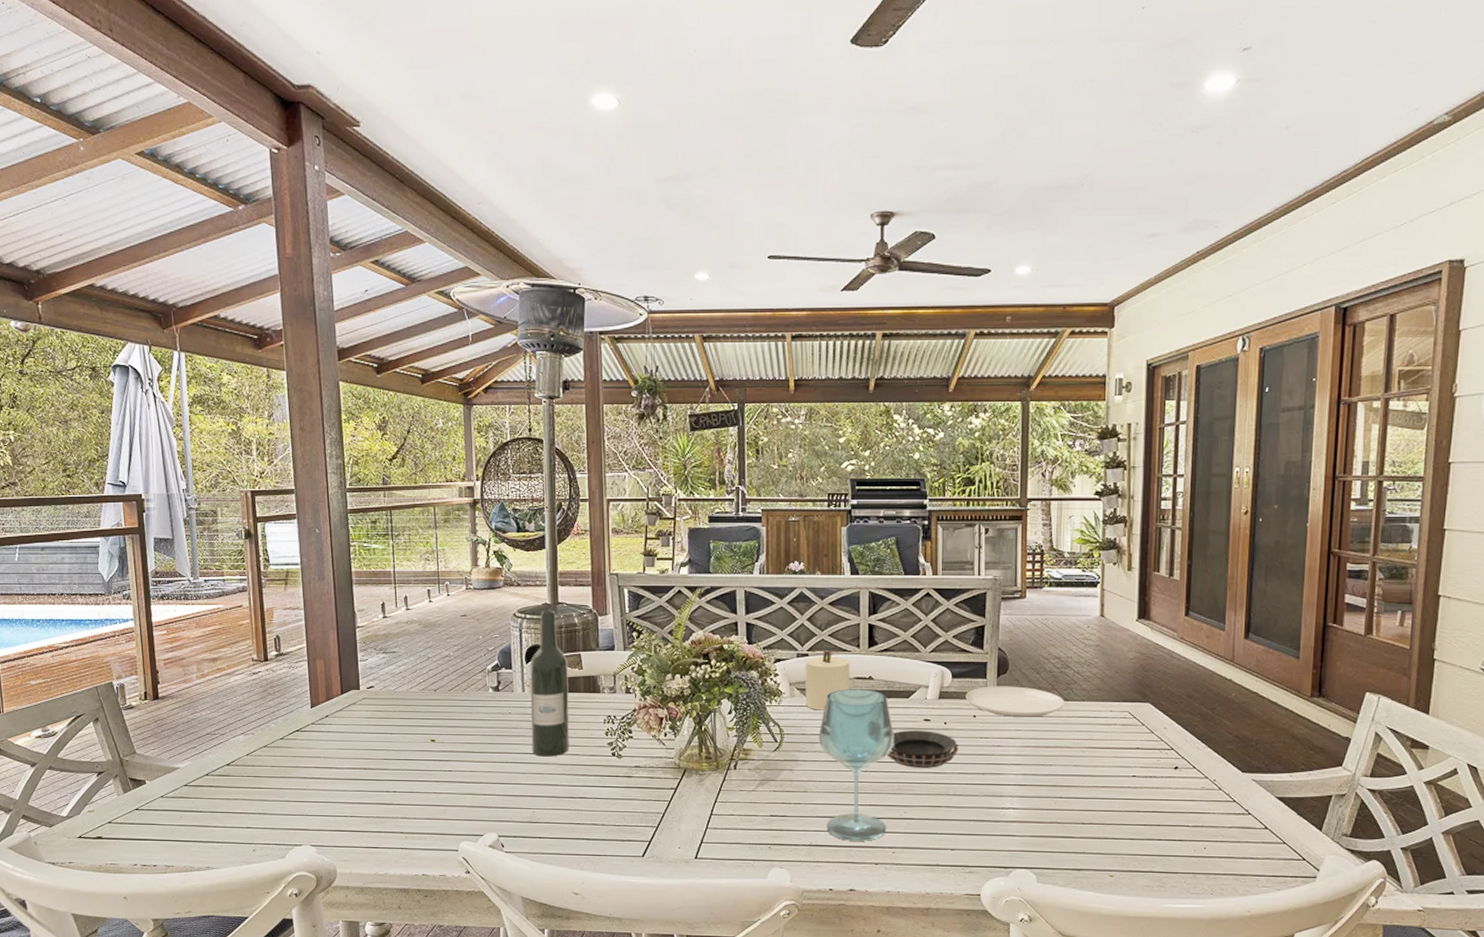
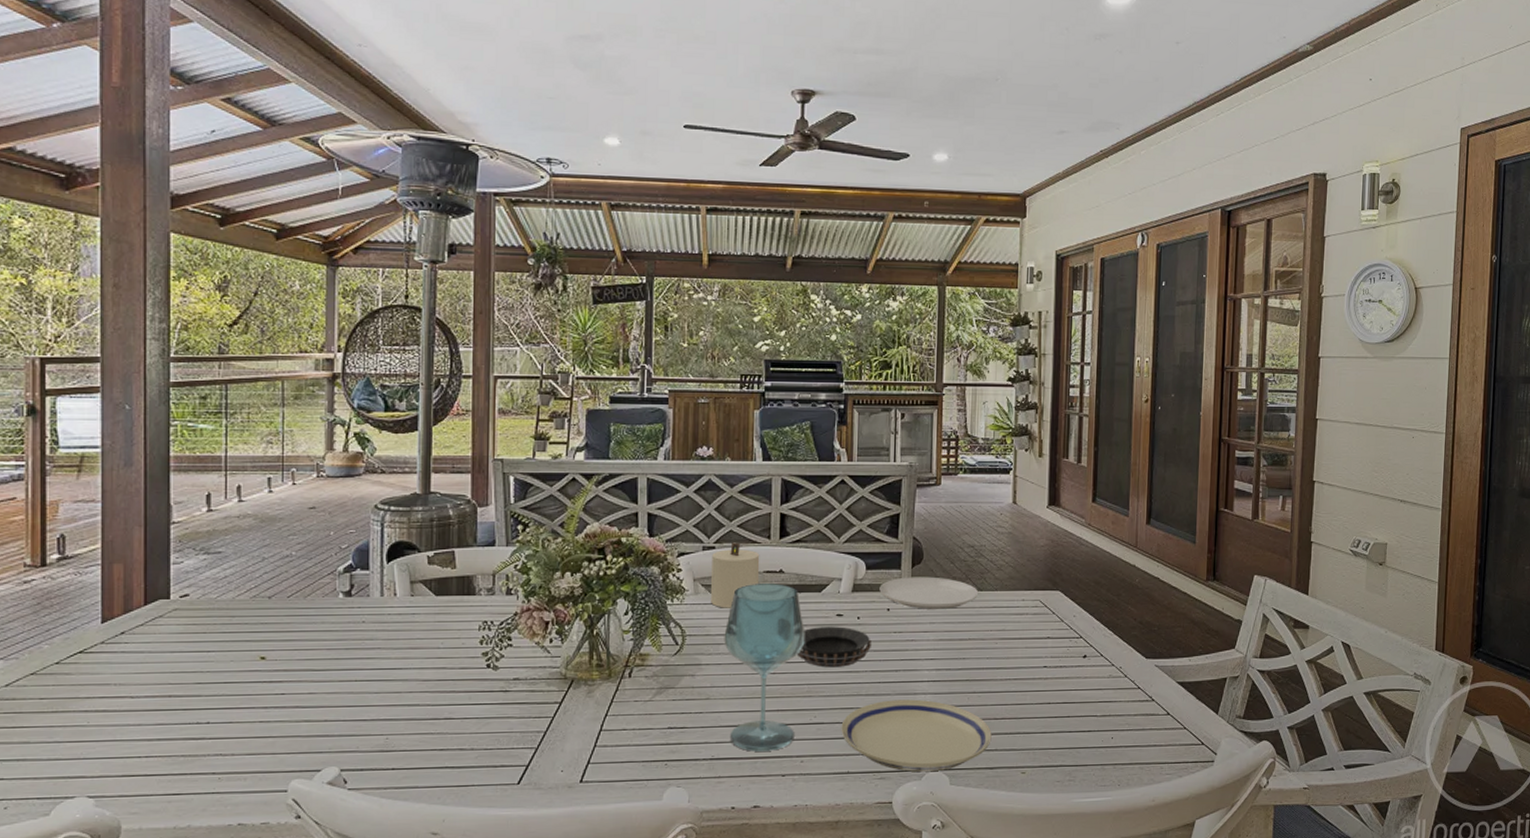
wine bottle: present [530,611,570,757] -> none [389,502,438,672]
plate: none [930,800,1079,870] -> present [841,699,992,773]

